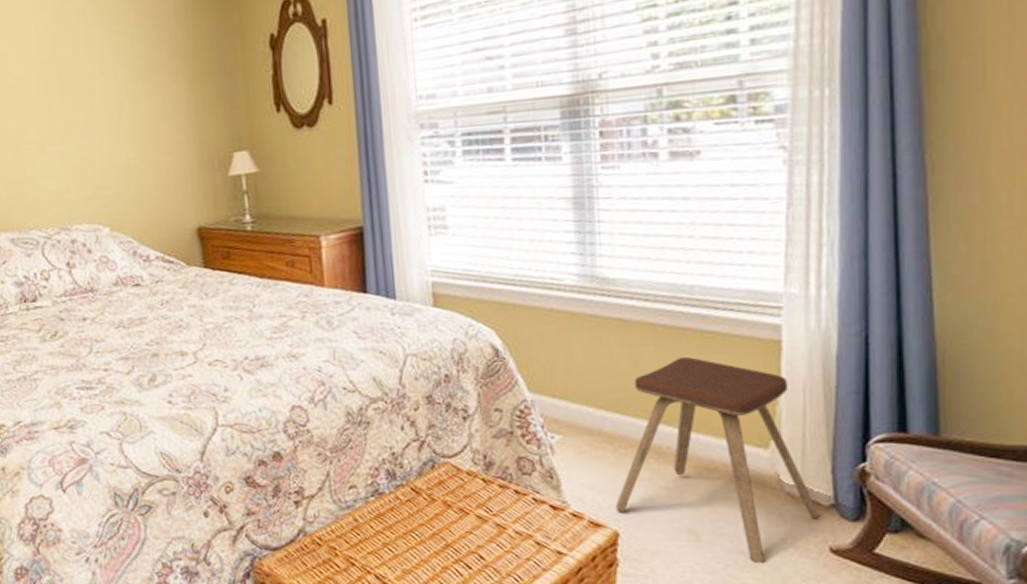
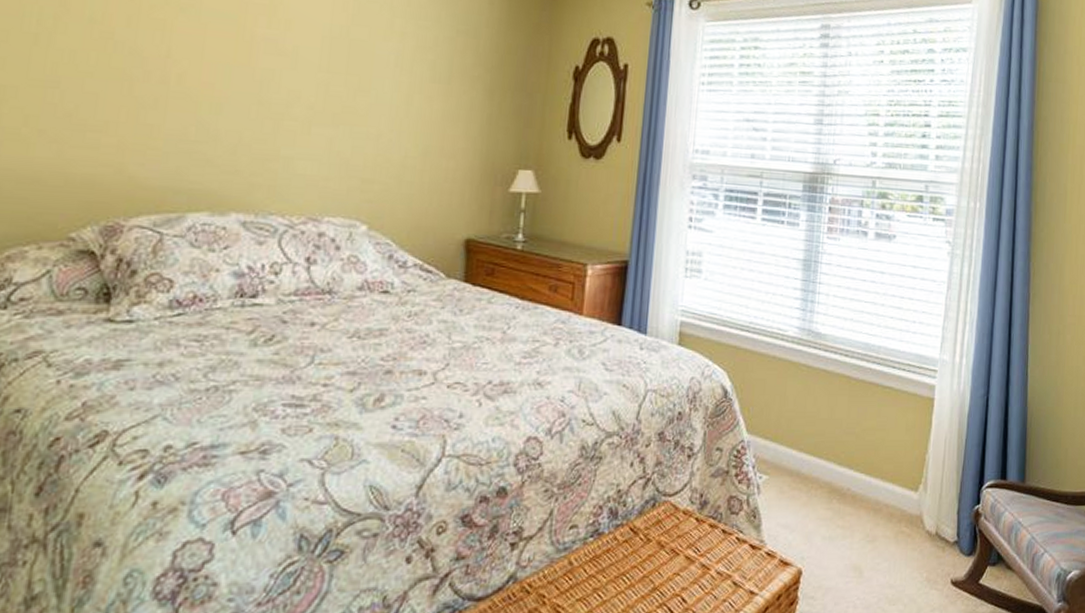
music stool: present [615,357,821,564] -> none [802,408,947,597]

